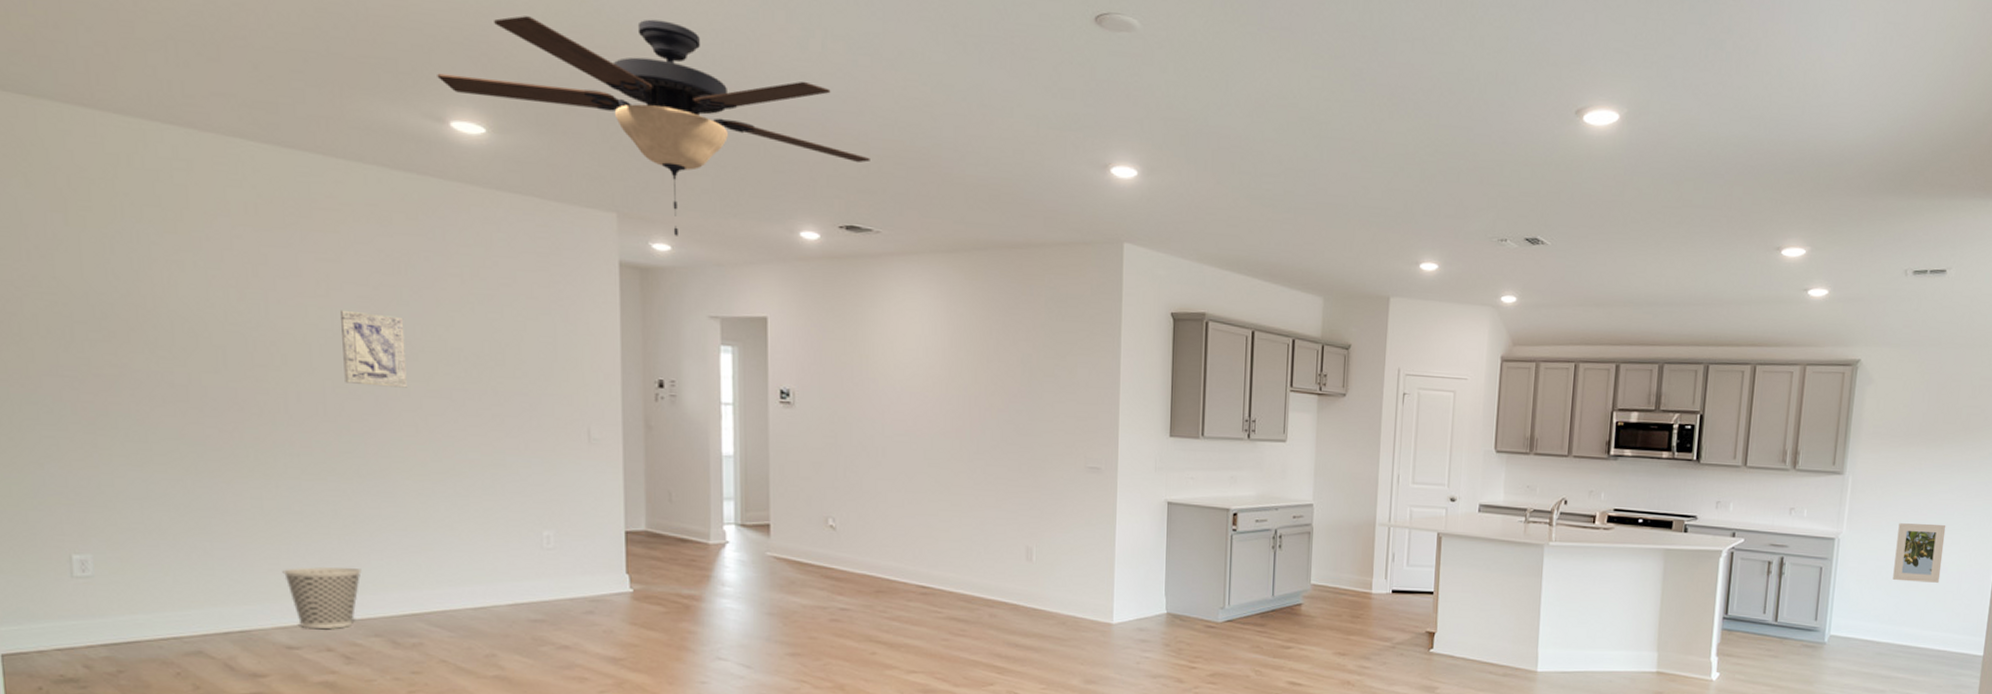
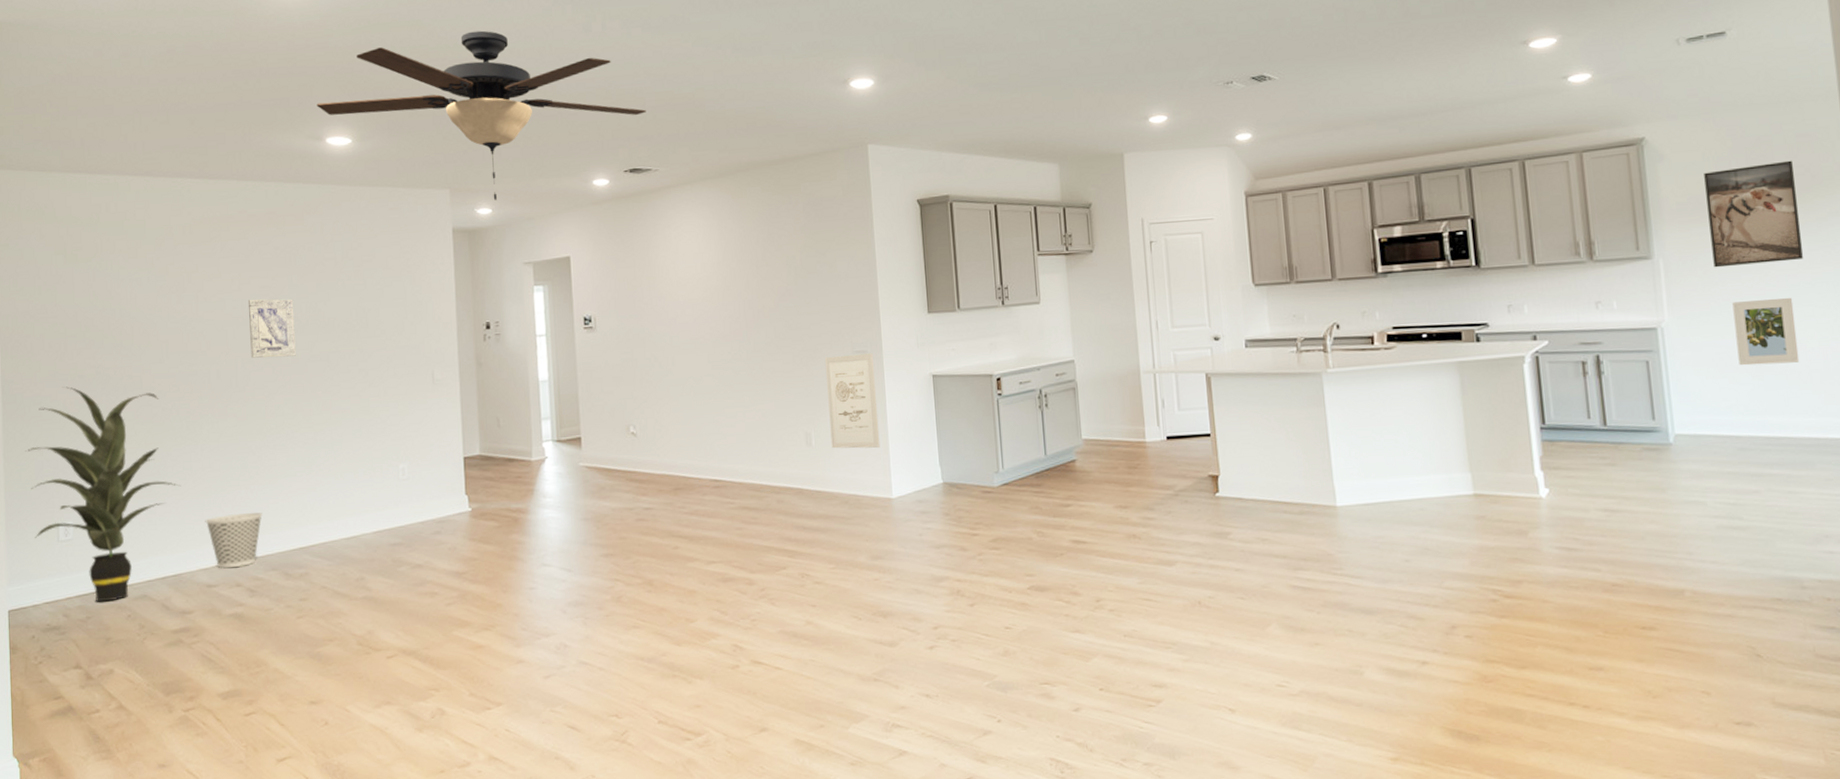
indoor plant: none [16,386,248,655] -> present [25,386,181,602]
wall art: none [1053,469,1107,572] -> present [824,353,880,449]
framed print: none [1891,400,1973,492] -> present [1704,160,1803,268]

